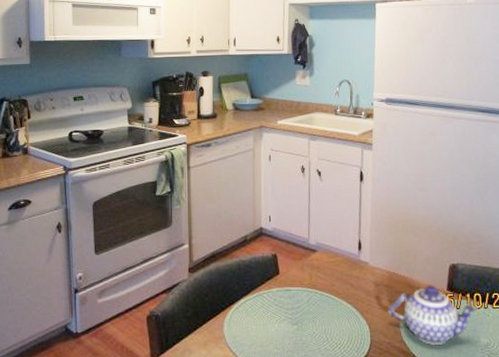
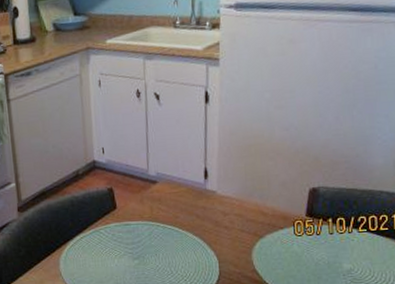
teapot: present [388,285,480,346] -> none [238,211,343,274]

